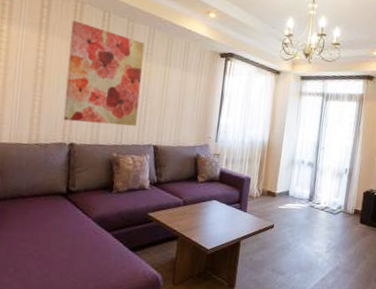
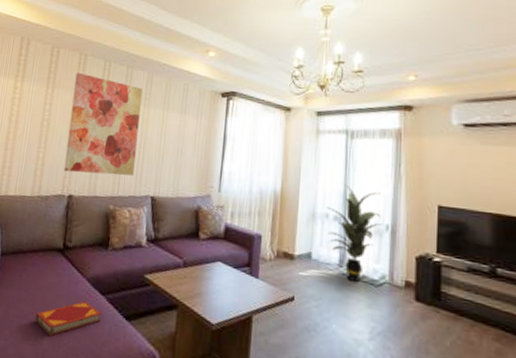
hardback book: none [41,238,108,270] -> present [35,301,102,337]
indoor plant: none [303,138,344,212] -> present [327,185,382,282]

